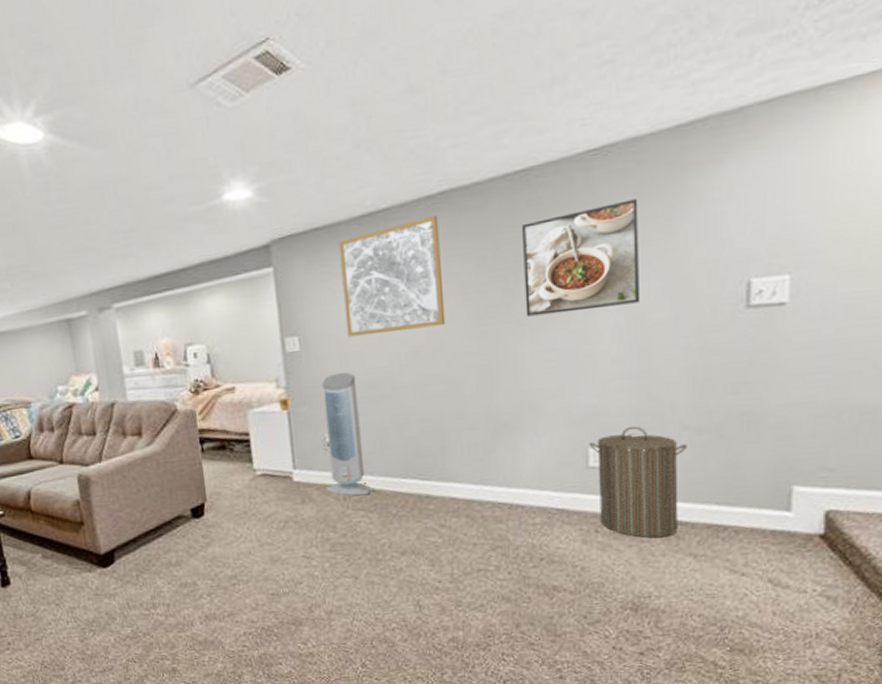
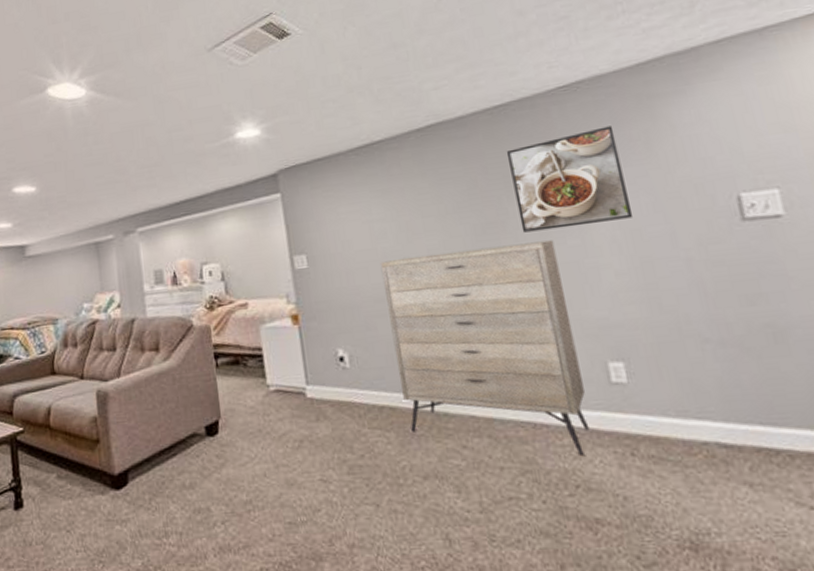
air purifier: present [321,372,374,496] -> none [330,287,390,413]
wall art: present [339,214,446,337] -> none [339,144,445,255]
dresser: none [376,325,562,532] -> present [380,240,590,455]
laundry hamper: present [589,426,687,538] -> none [607,339,725,463]

